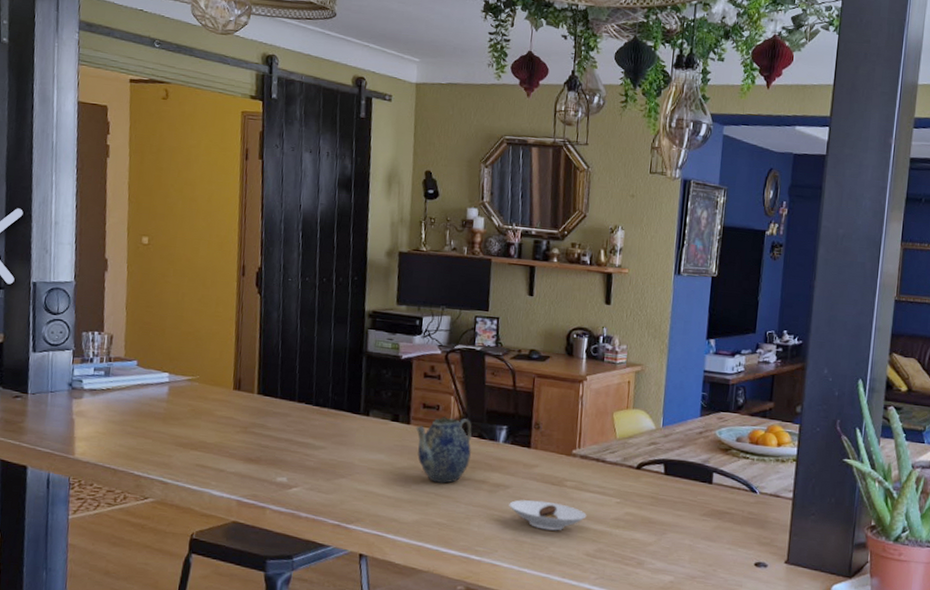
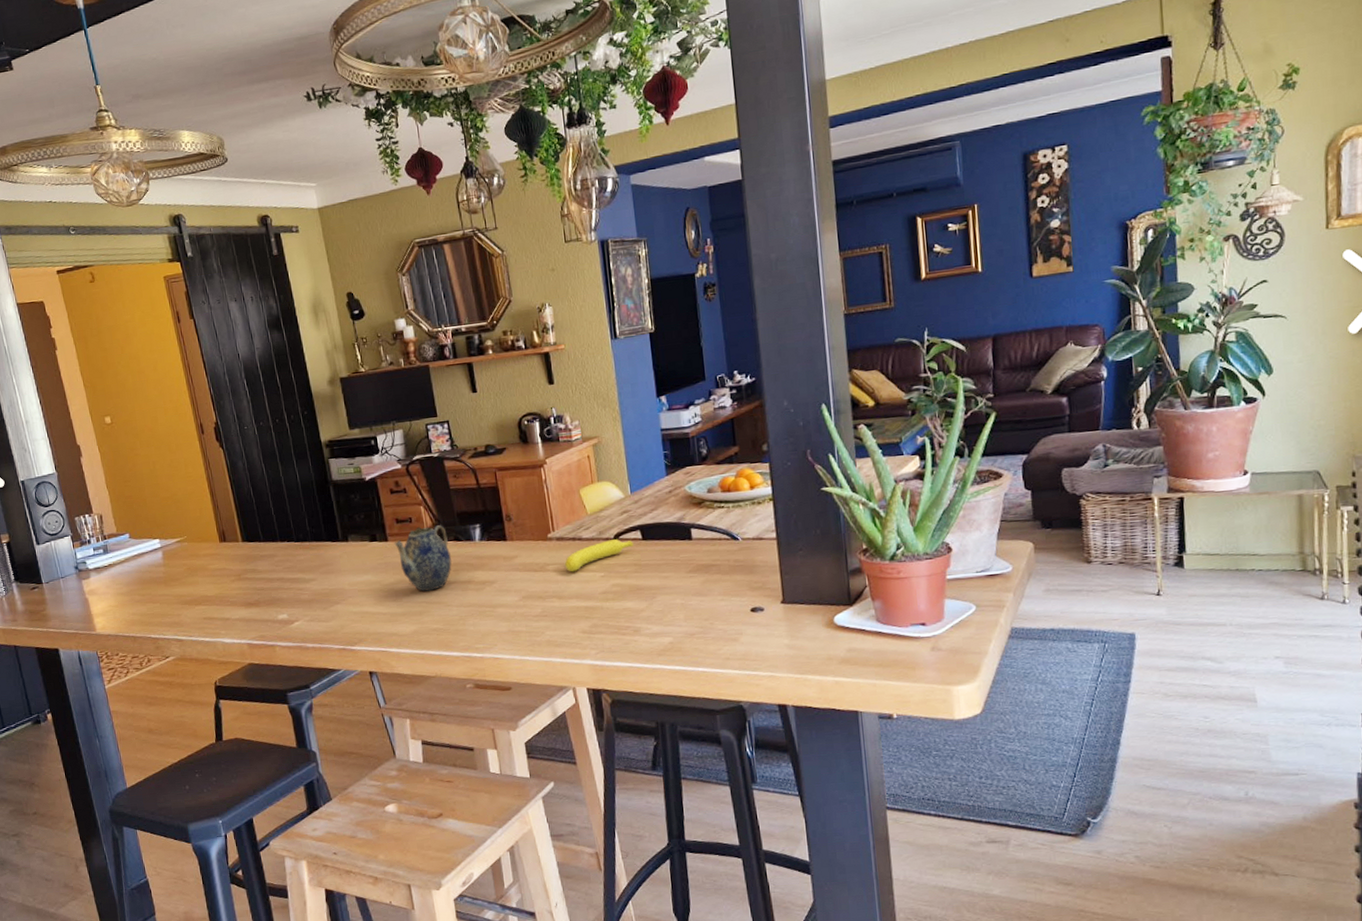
saucer: present [509,499,587,531] -> none [498,588,575,617]
banana: none [582,468,655,493] -> present [564,539,633,572]

